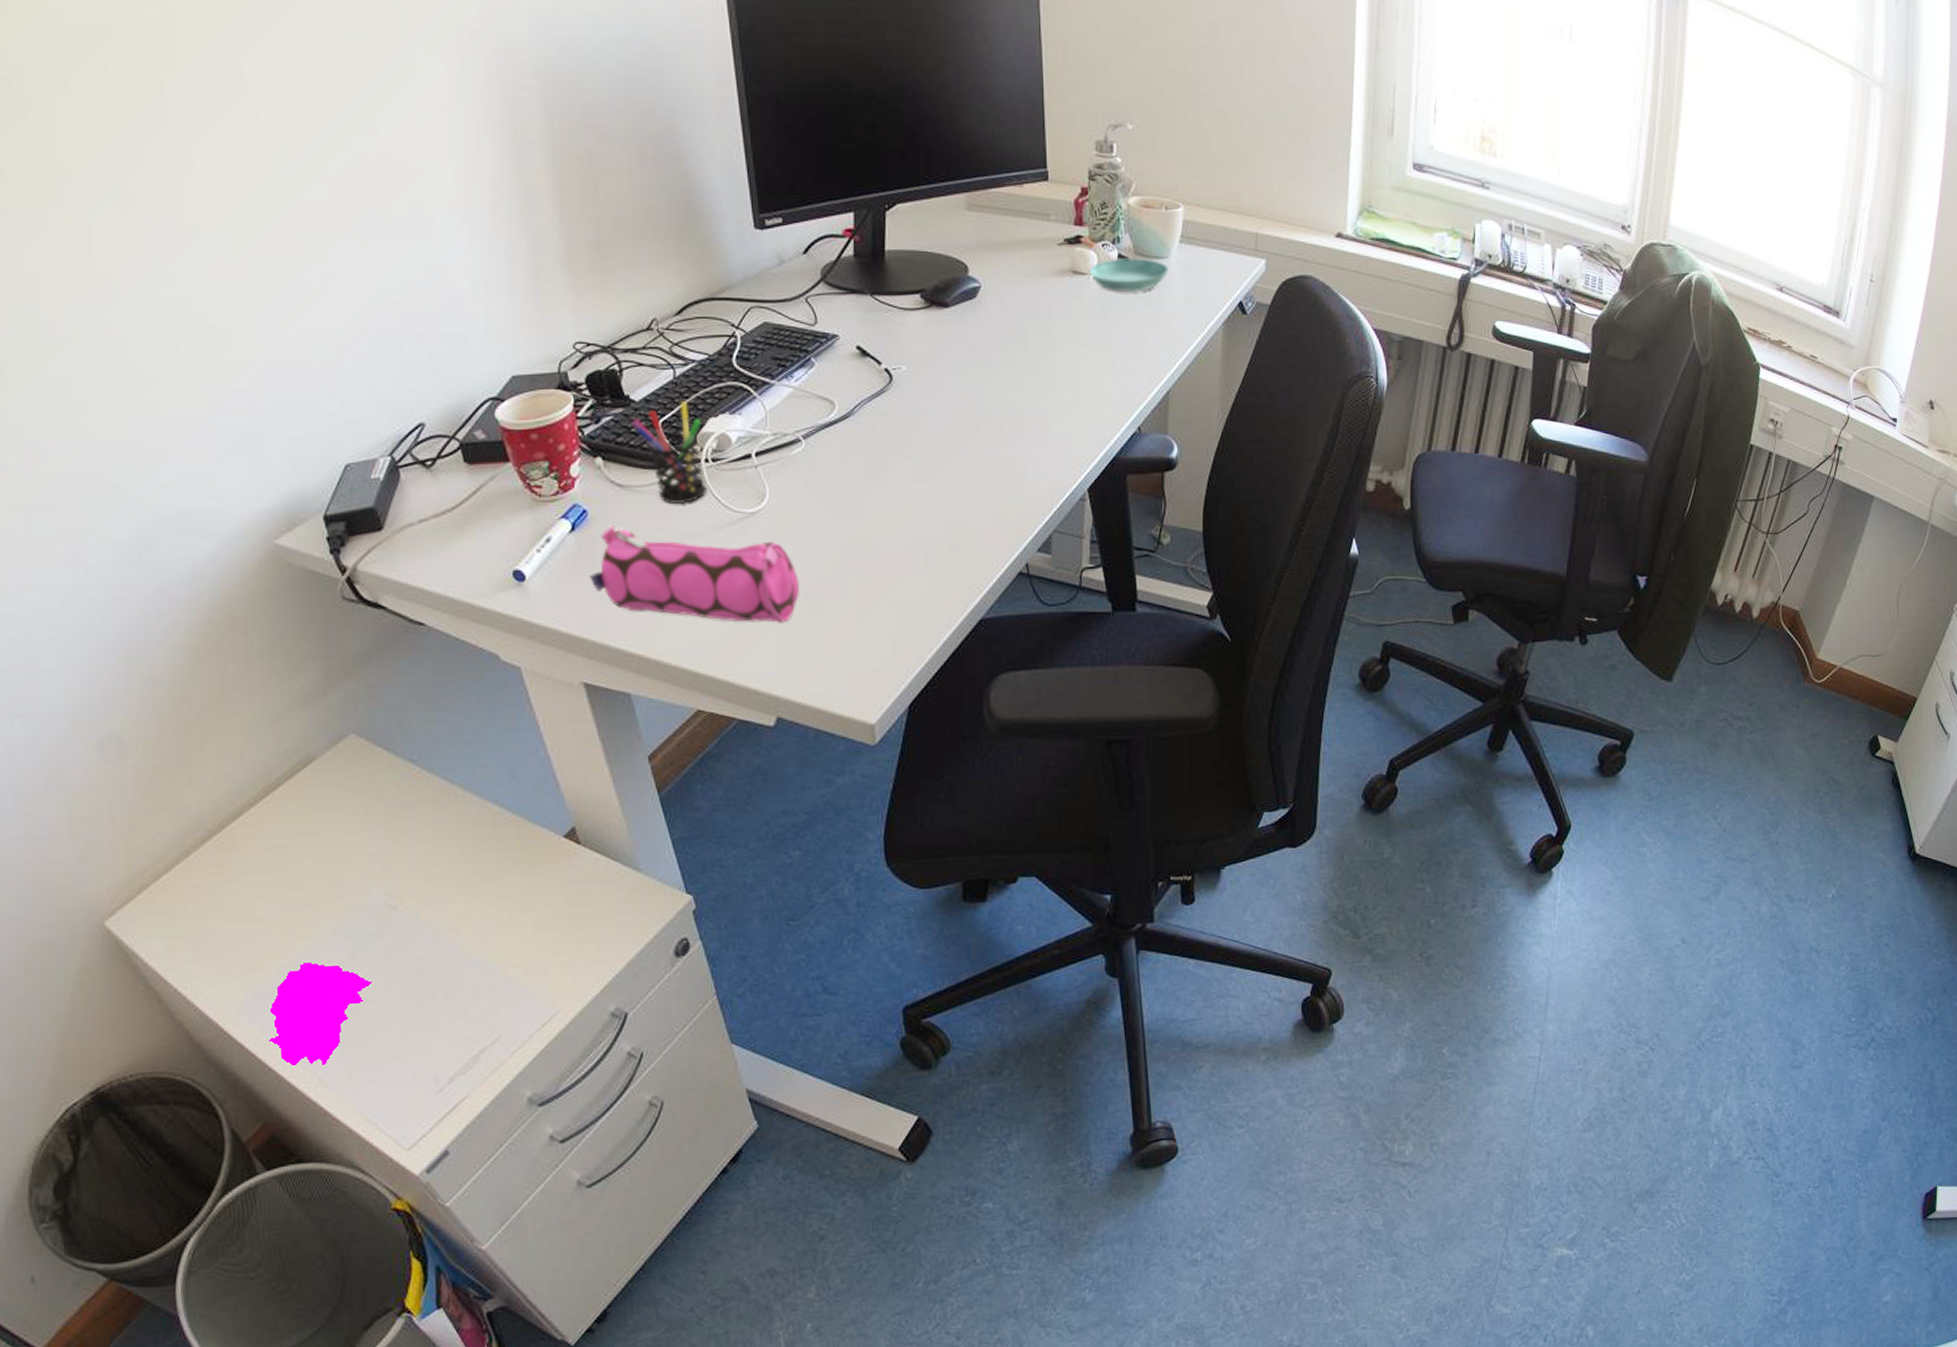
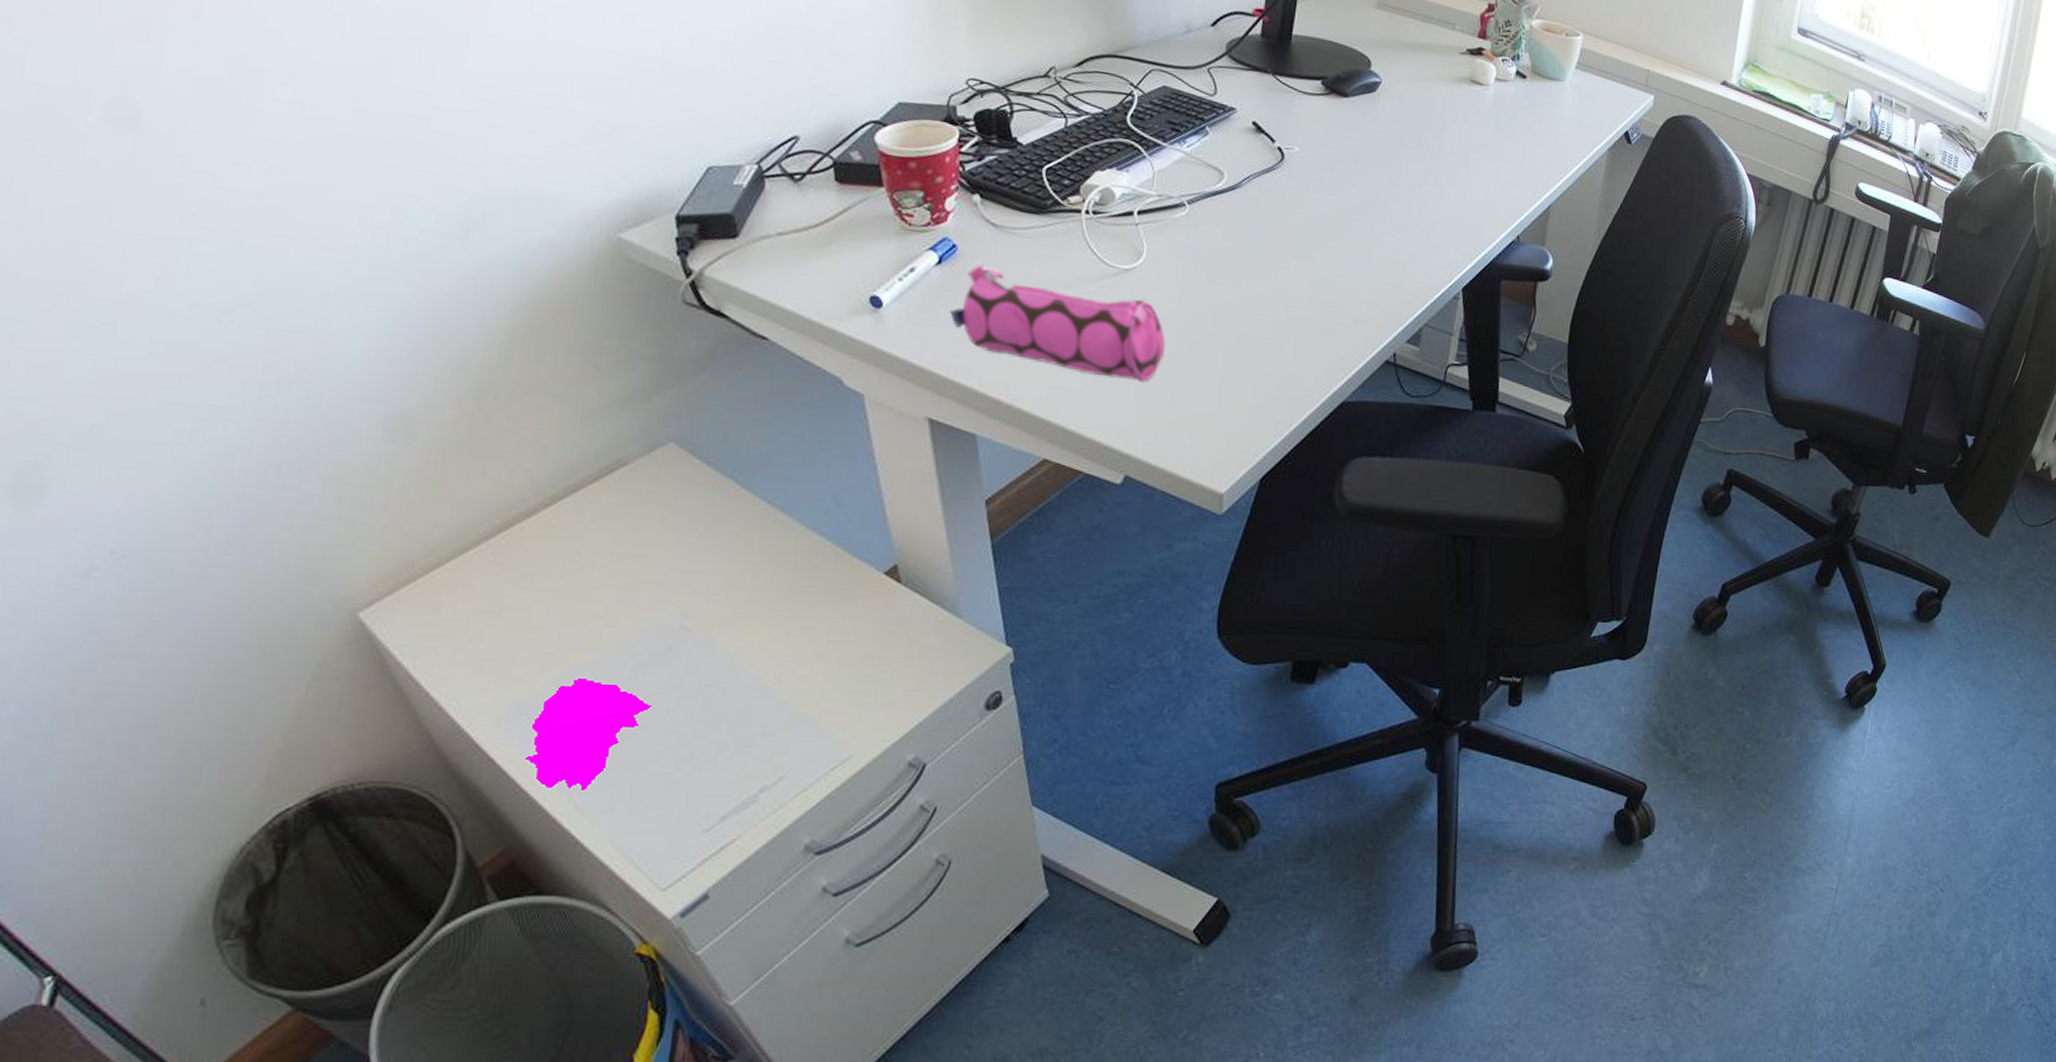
pen holder: present [630,401,708,505] -> none [1014,151,1087,253]
saucer: present [1088,257,1170,293] -> none [1486,74,1564,109]

